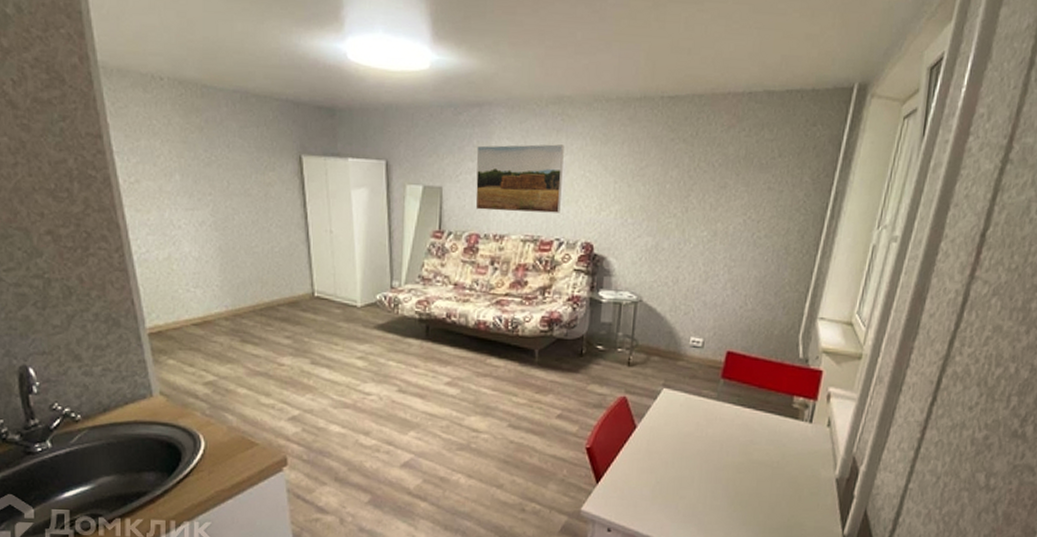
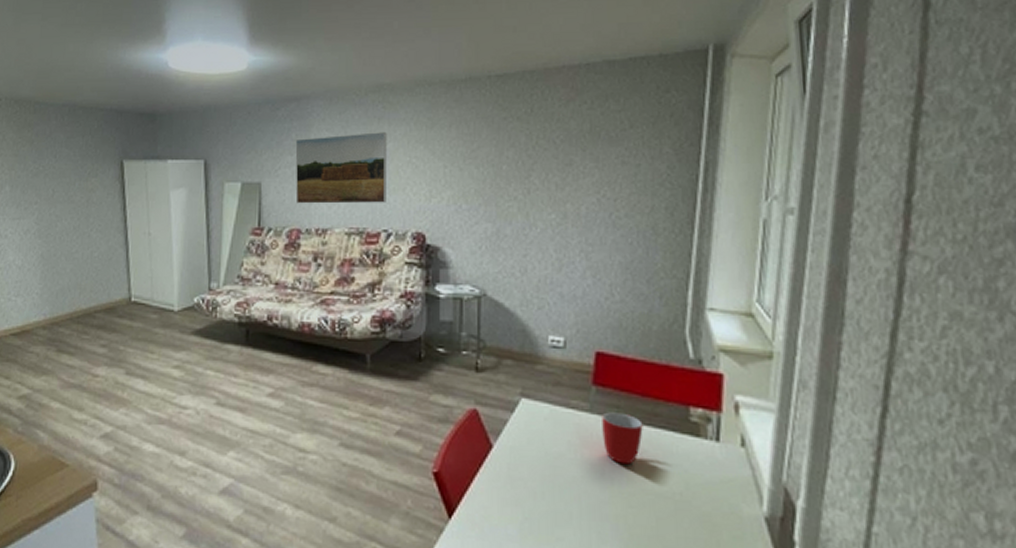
mug: none [724,400,757,441] -> present [602,412,643,465]

